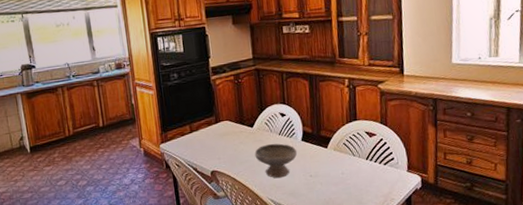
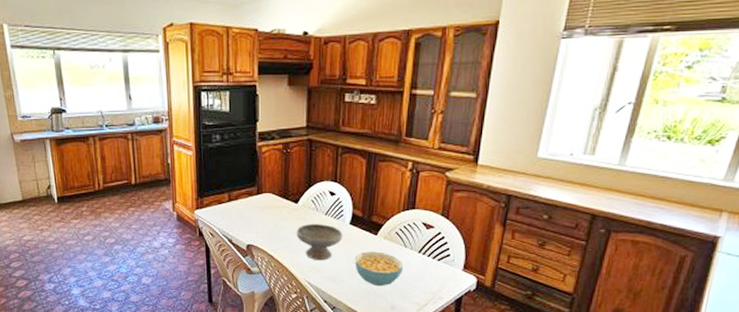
cereal bowl: none [310,163,355,196] -> present [355,251,404,287]

